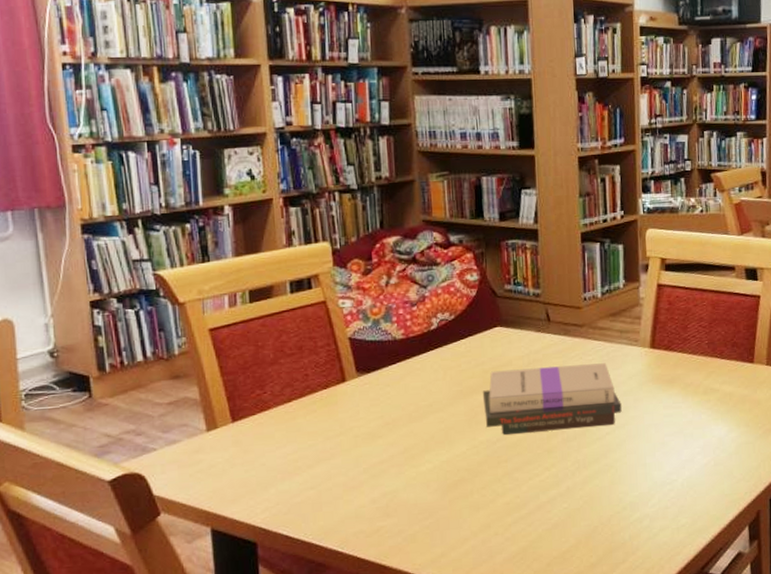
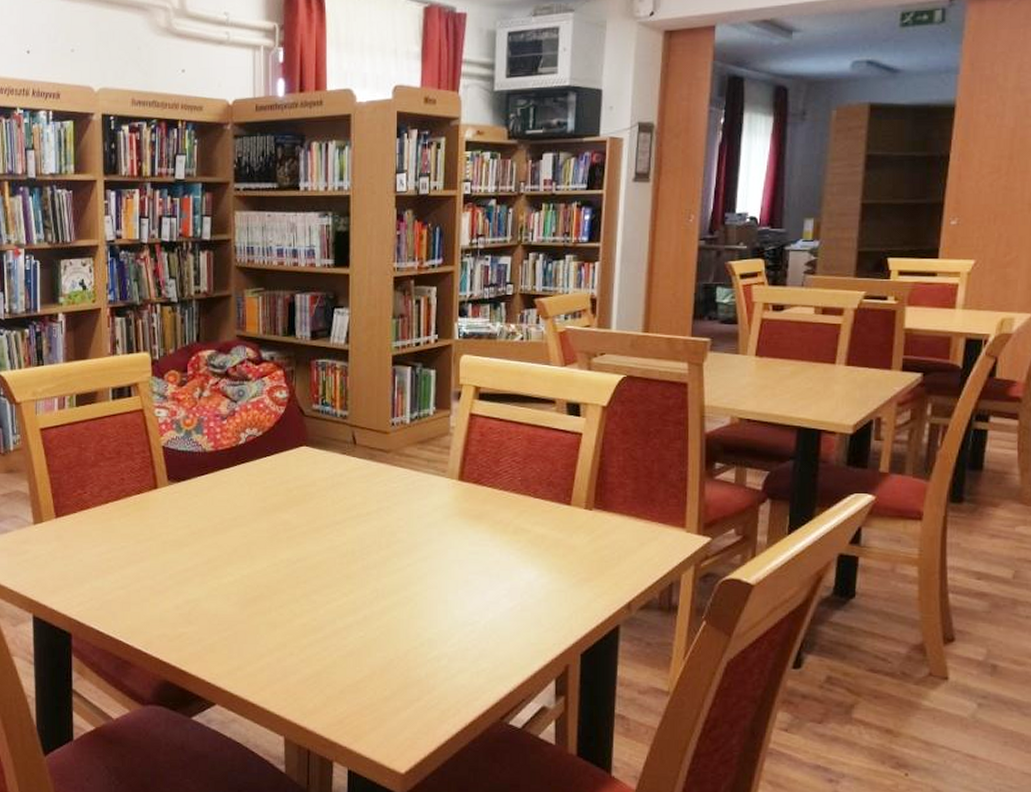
books: present [482,363,622,435] -> none [285,490,425,557]

